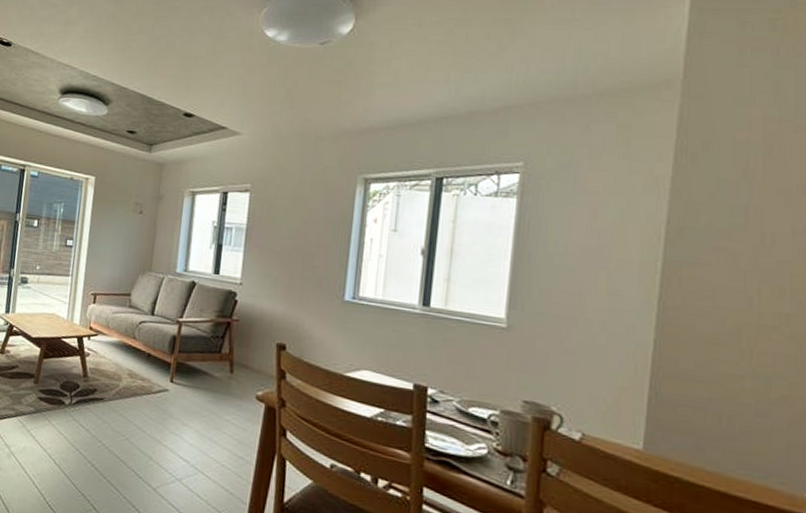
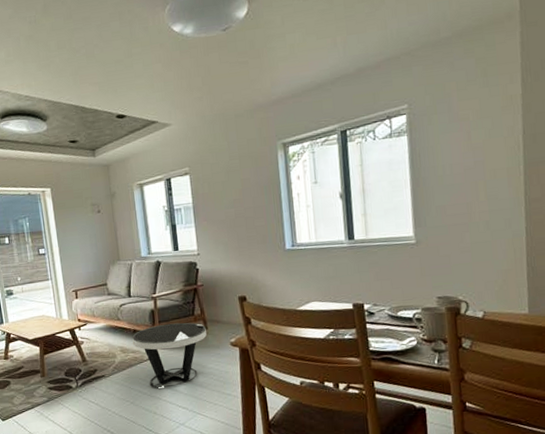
side table: none [143,354,231,432] -> present [131,322,207,389]

